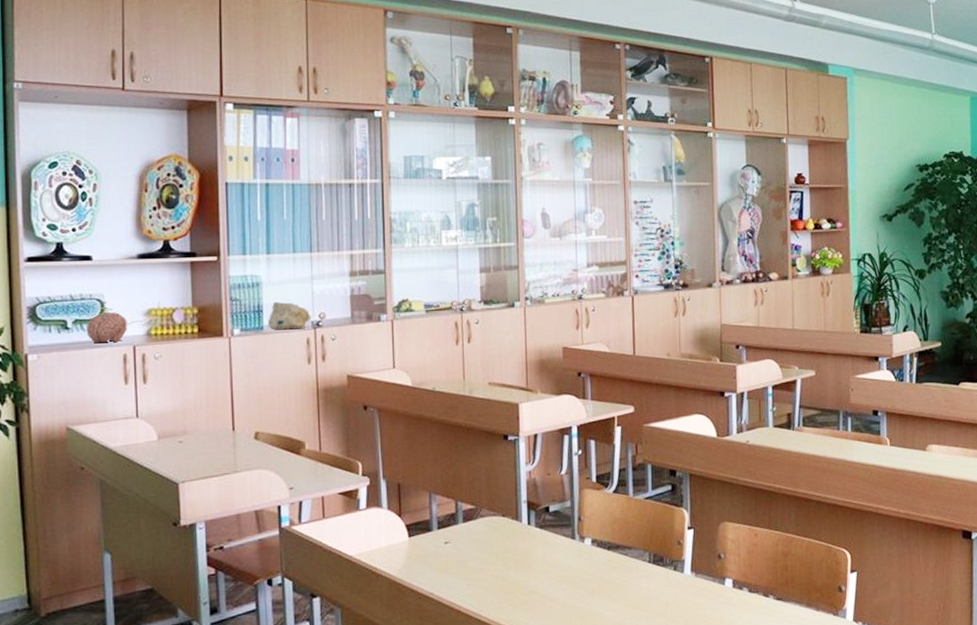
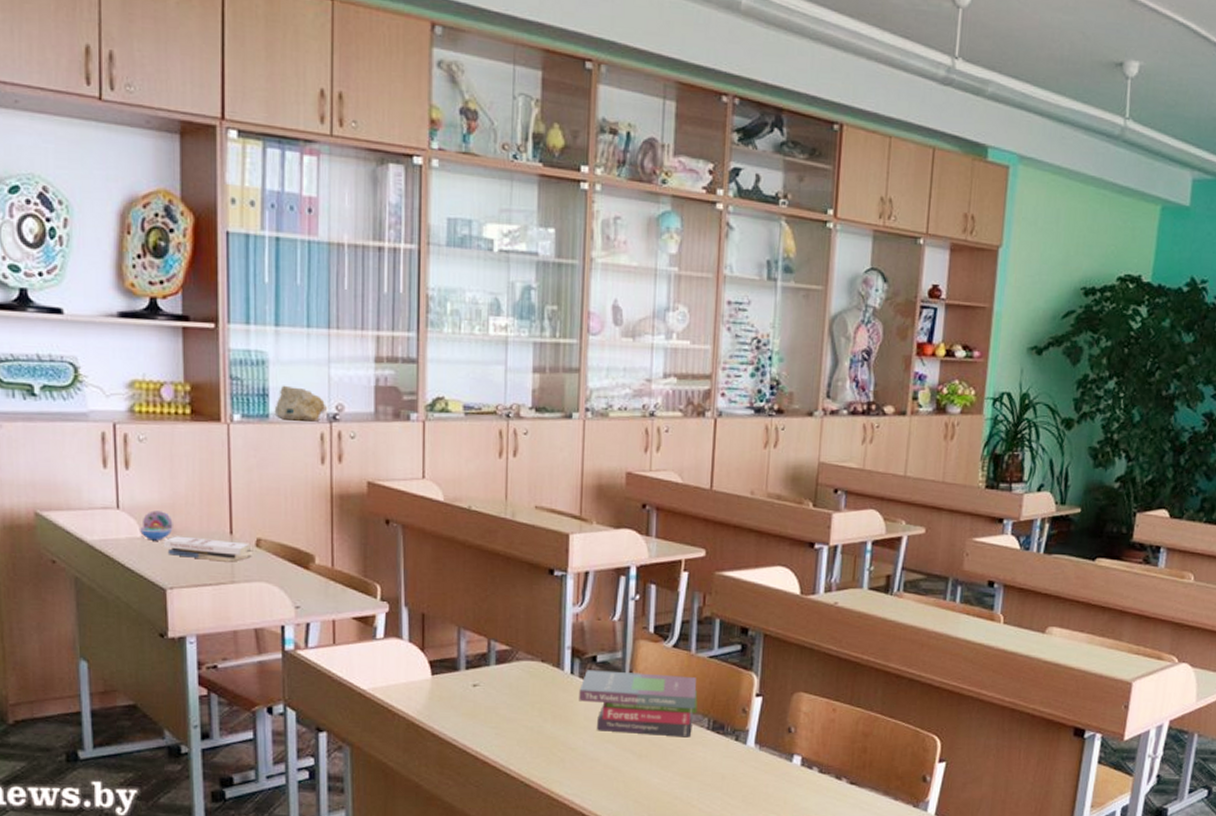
brain model: present [86,312,127,344] -> none [56,379,106,418]
cell model: none [155,416,185,442] -> present [139,510,175,541]
books: none [175,436,253,455] -> present [163,536,254,562]
books: none [536,517,639,573] -> present [579,670,698,738]

